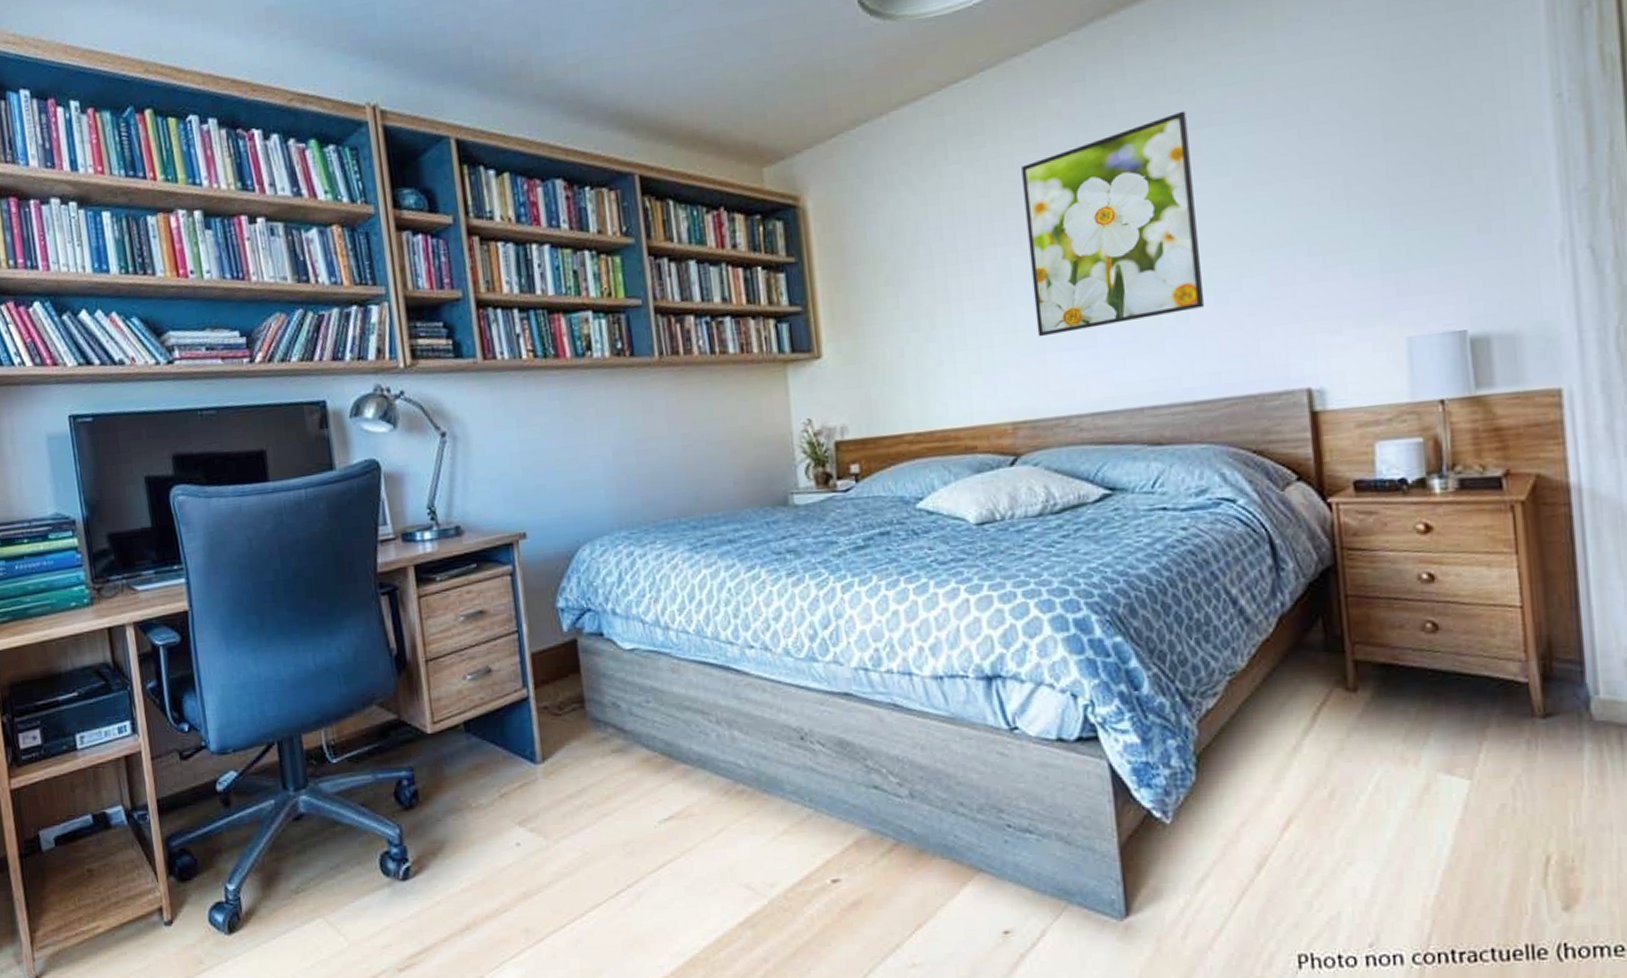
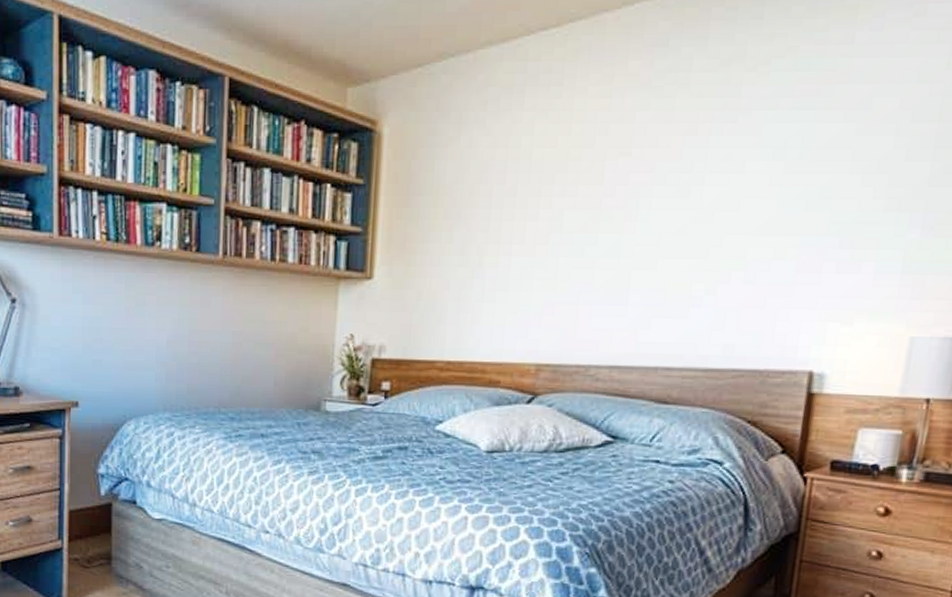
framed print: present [1021,110,1205,337] -> none [575,90,756,289]

